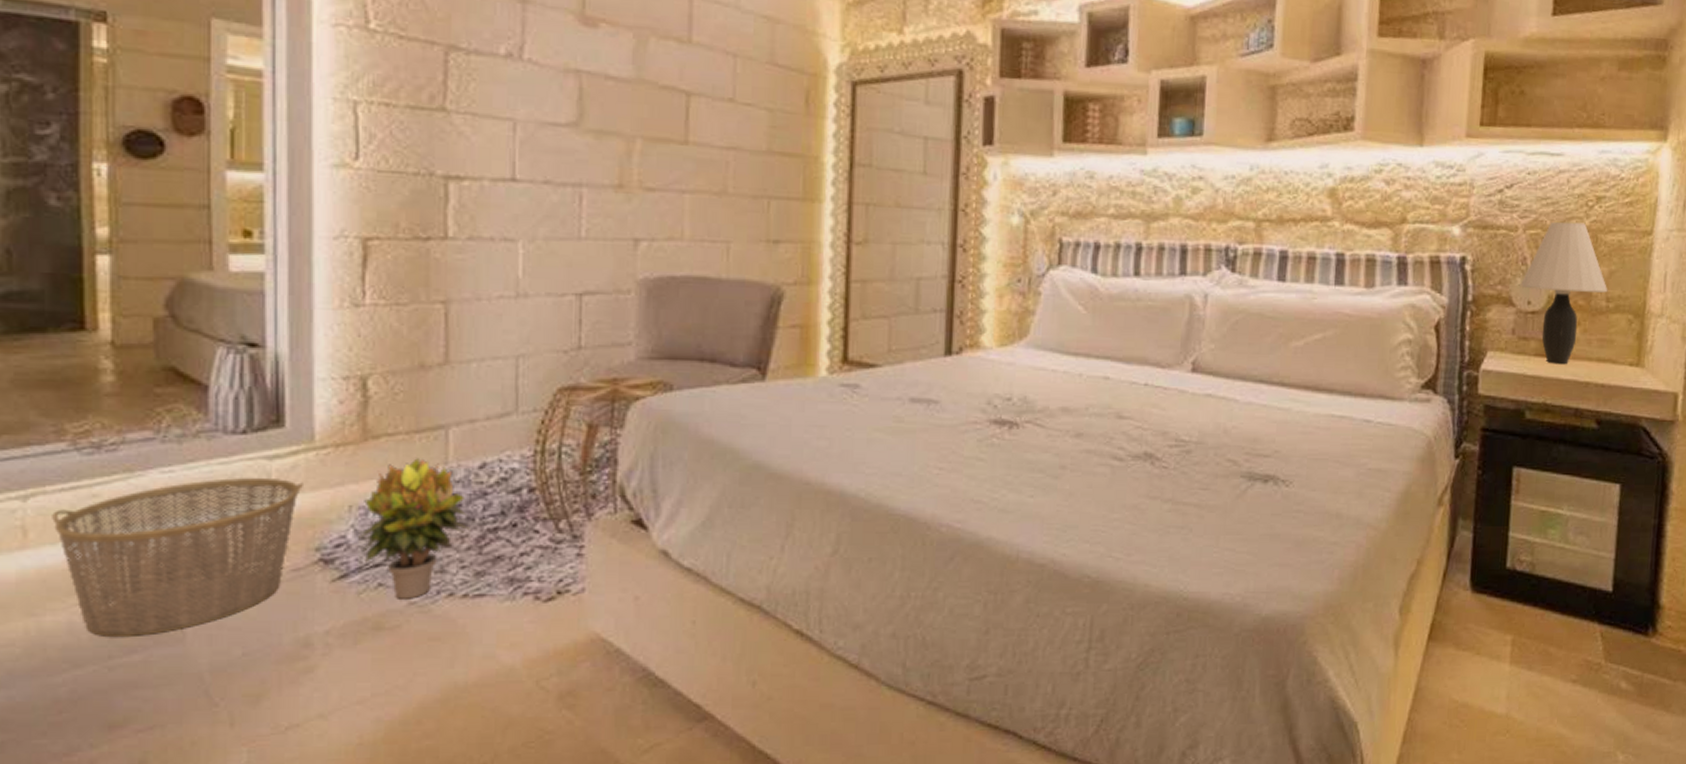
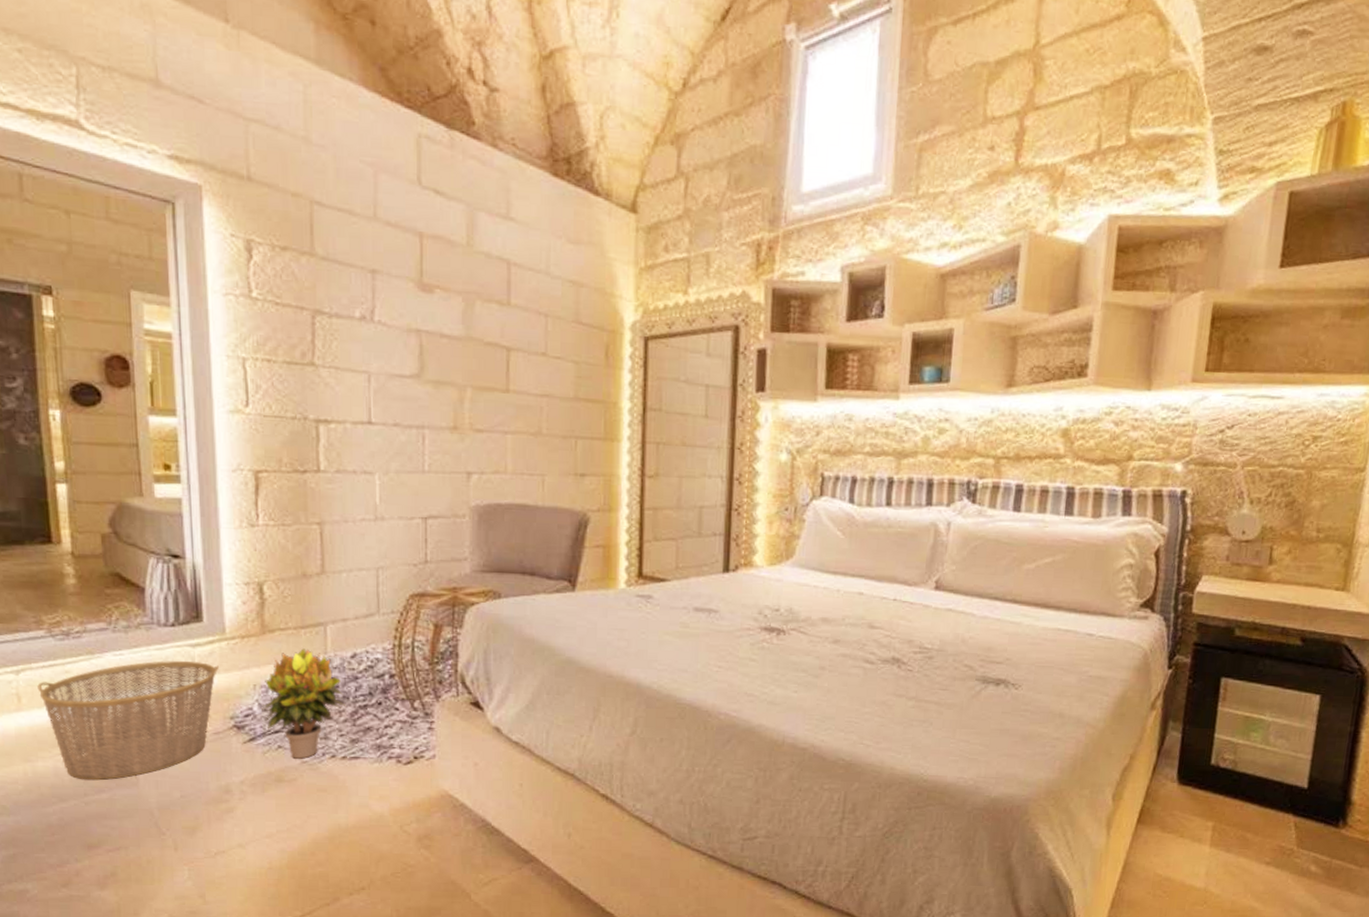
table lamp: present [1520,221,1608,365] -> none [1236,459,1319,588]

